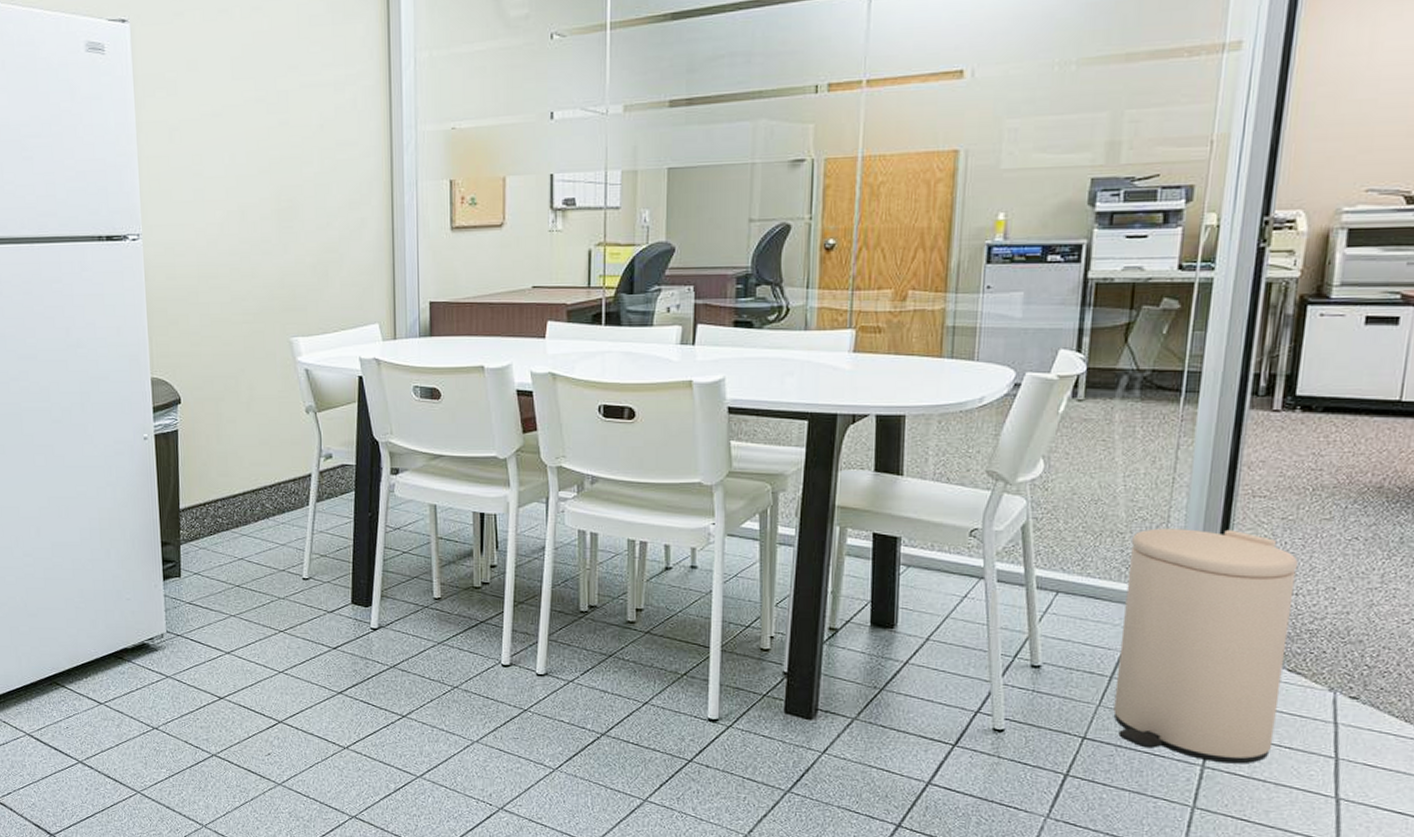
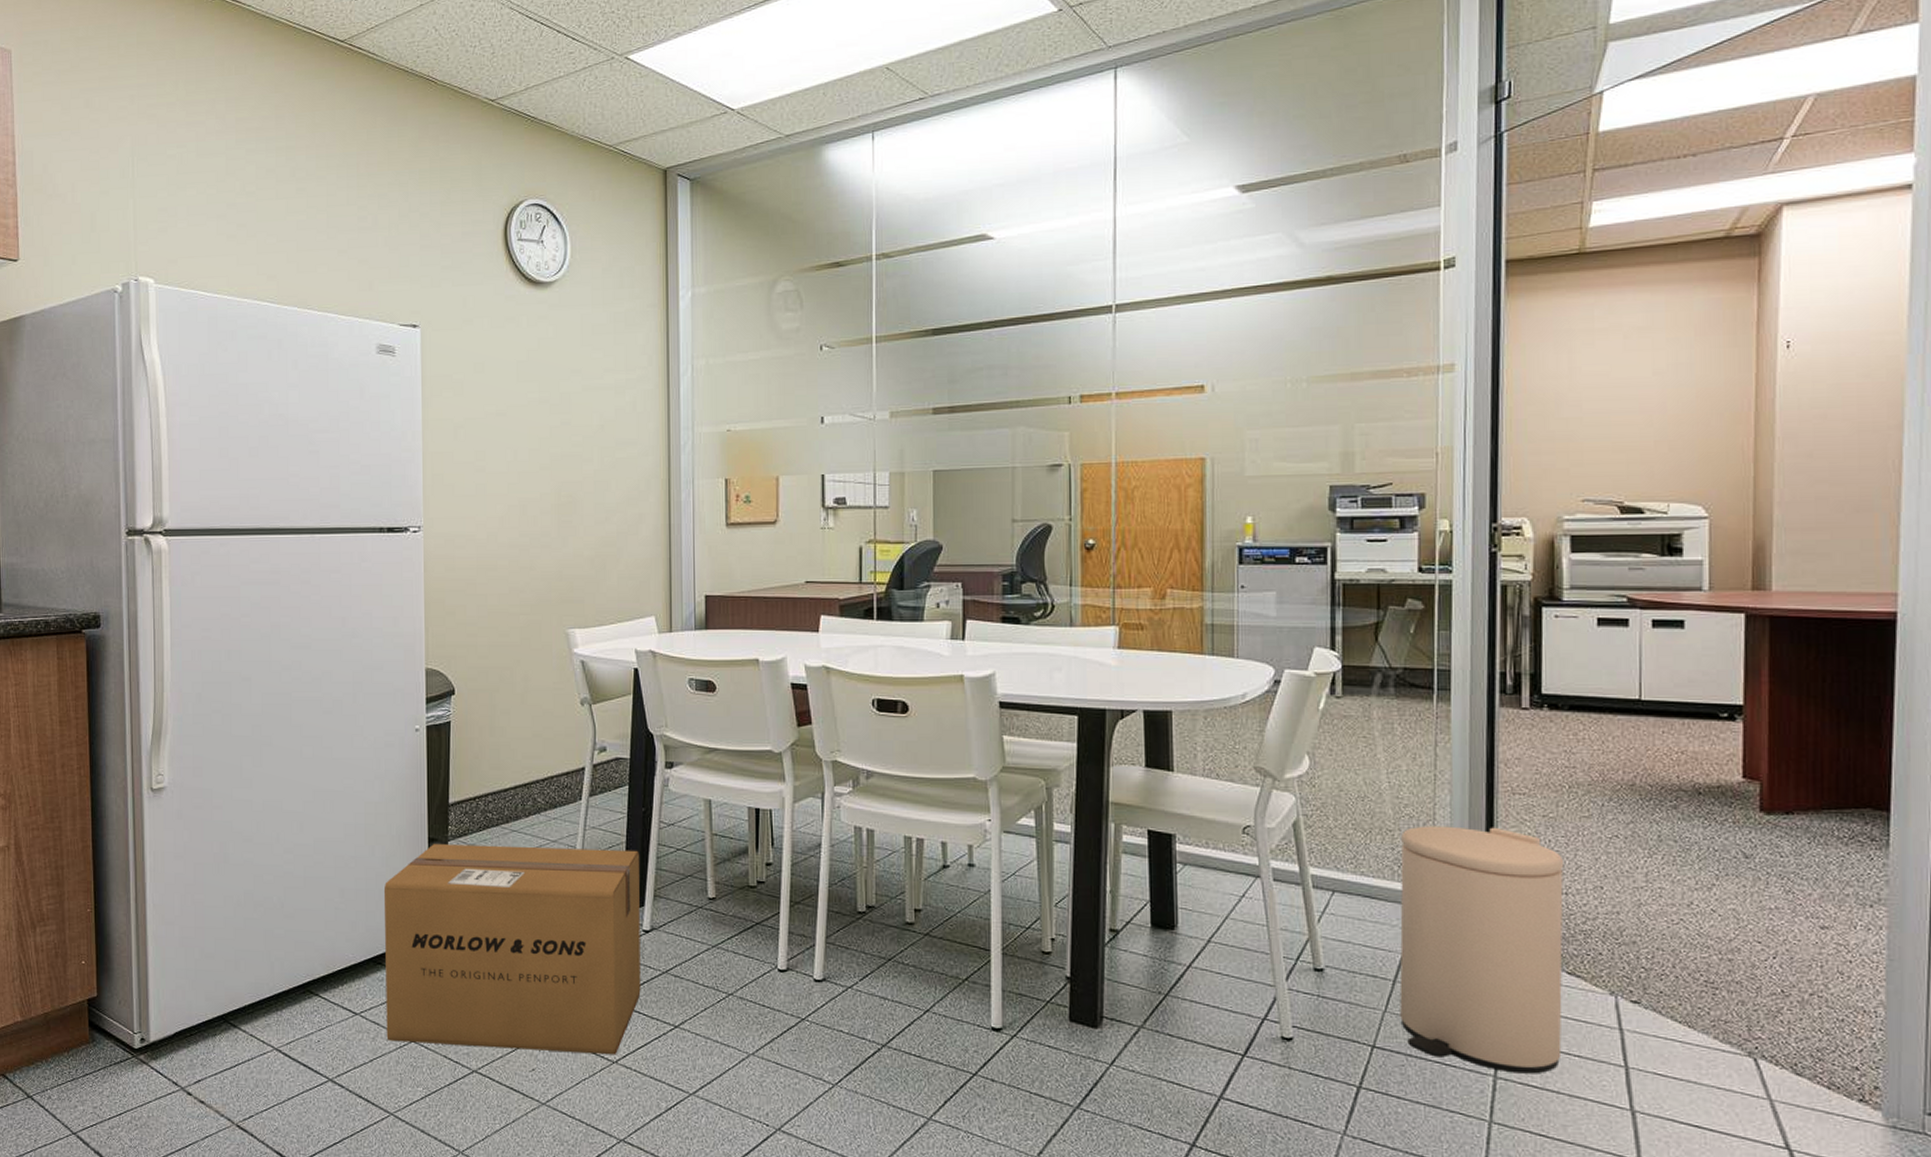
box: none [120,547,370,742] -> present [383,844,641,1055]

